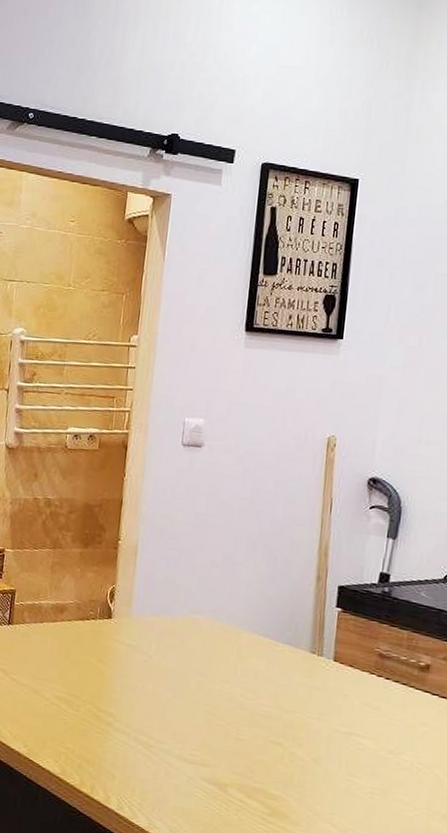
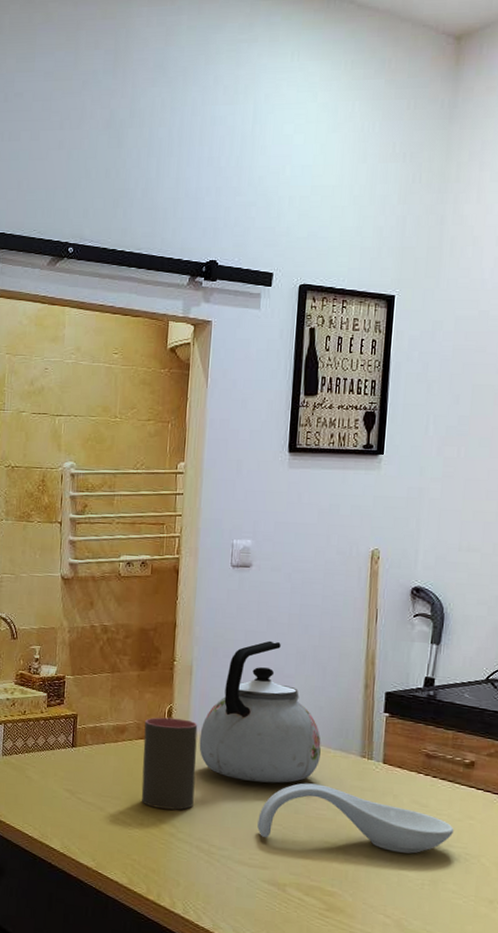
cup: none [78,598,141,698] -> present [141,717,198,810]
kettle: none [141,524,269,676] -> present [199,640,321,784]
spoon rest: none [199,677,407,760] -> present [257,783,455,854]

